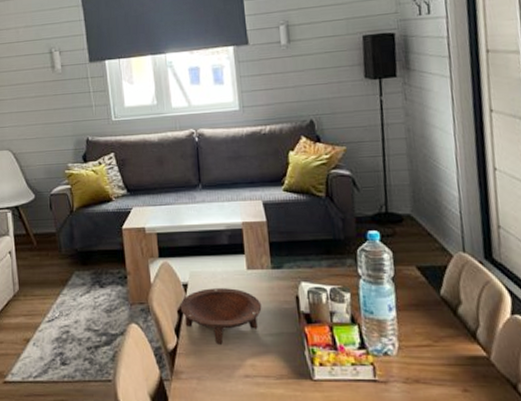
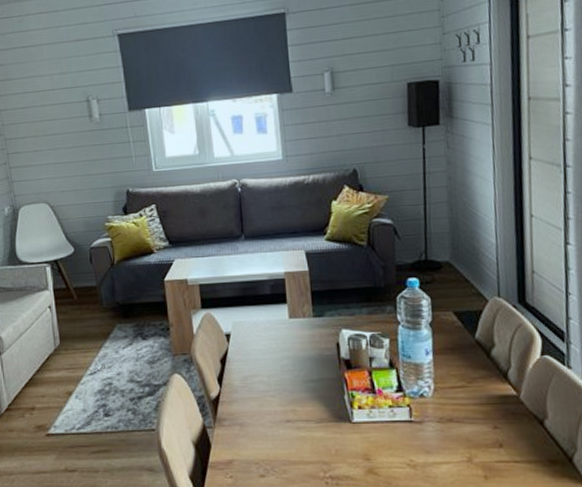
bowl: present [180,288,262,345] -> none [222,337,303,392]

